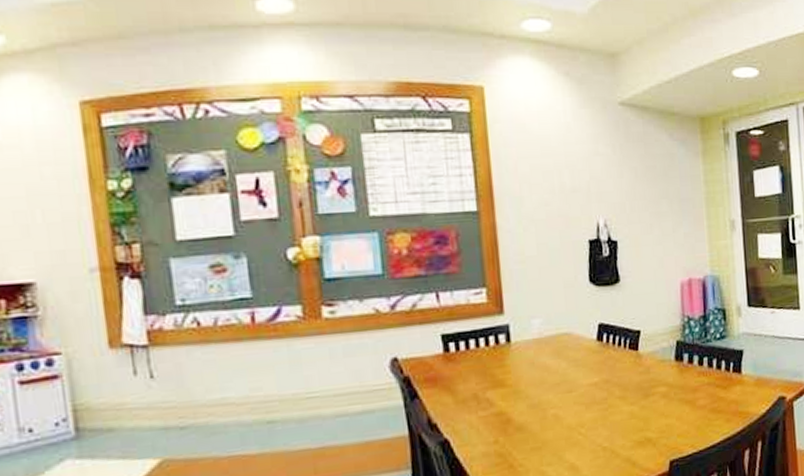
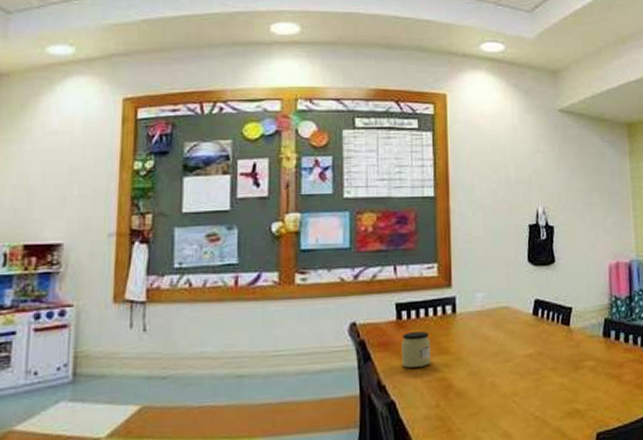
jar: none [451,364,486,404] -> present [401,331,431,368]

